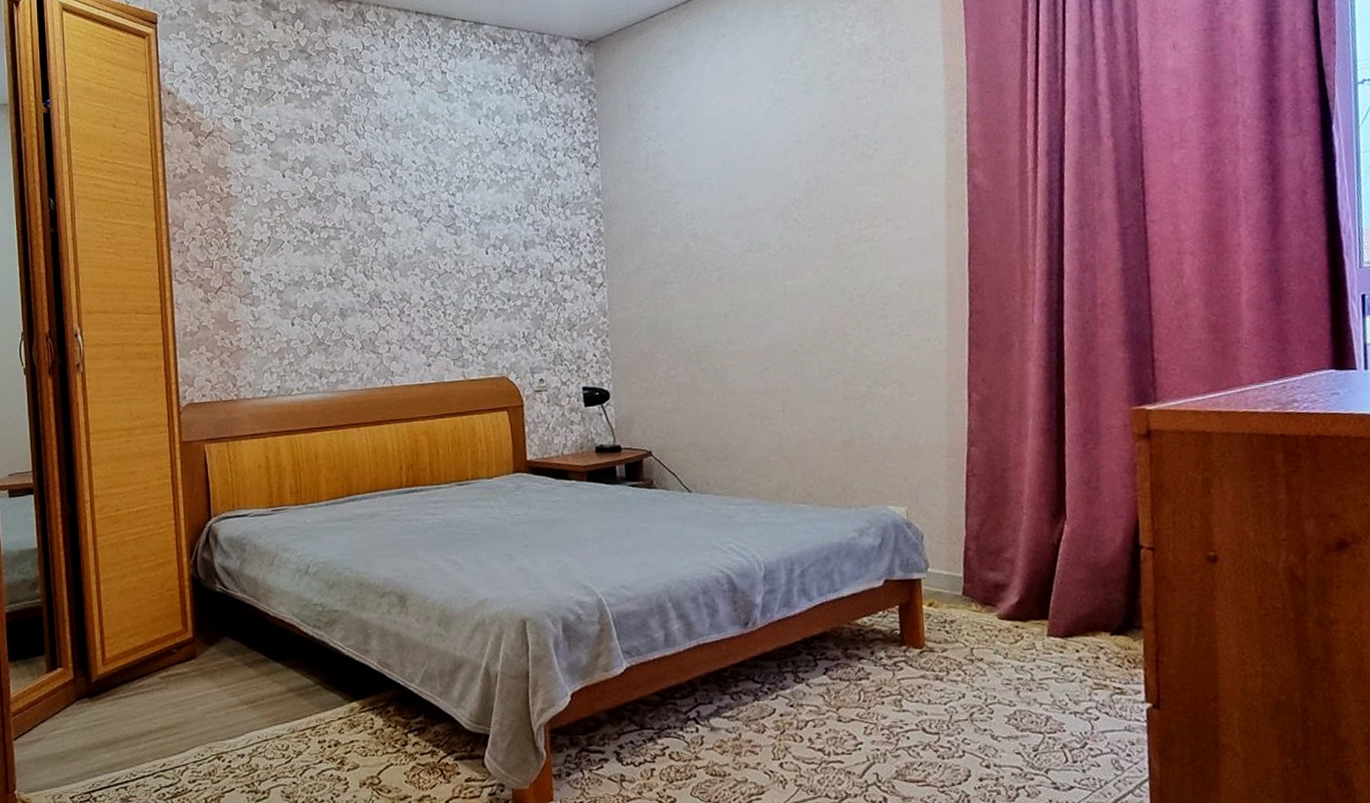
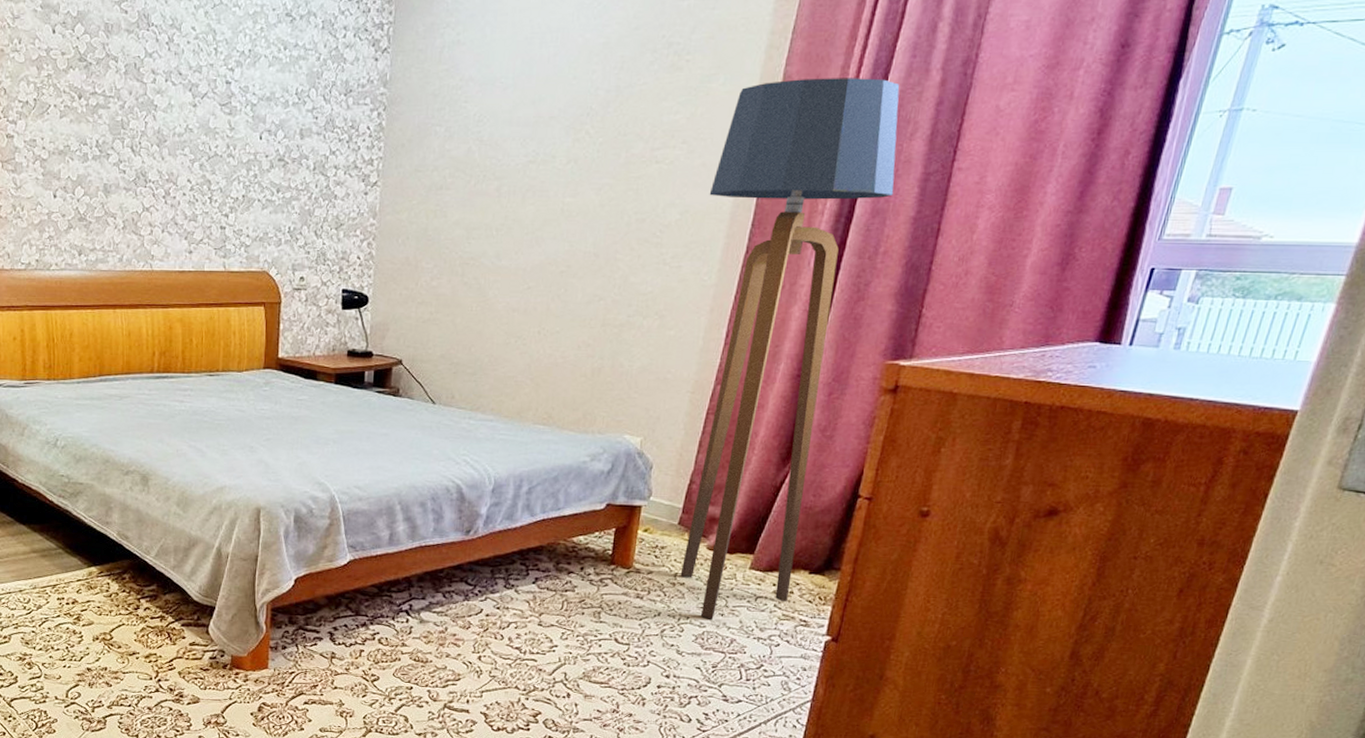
floor lamp: none [922,149,1097,696] -> present [680,78,900,619]

